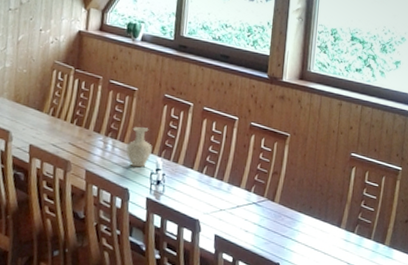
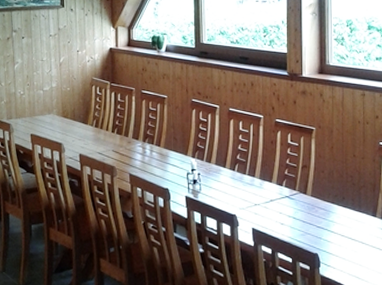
vase: present [126,127,152,168] -> none [163,132,186,169]

